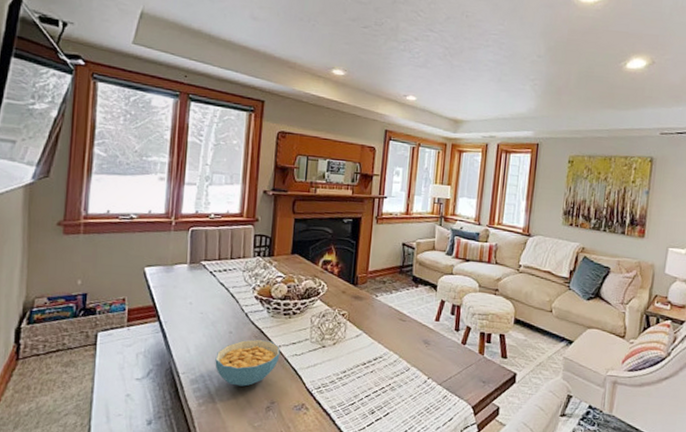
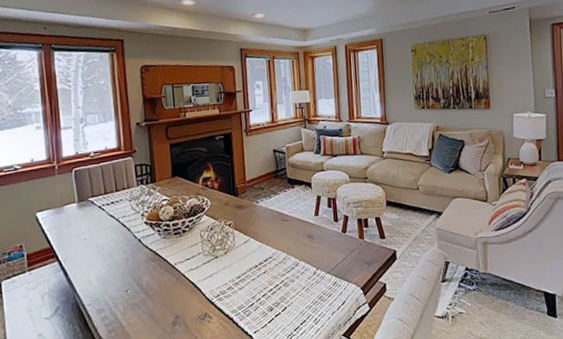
cereal bowl: present [215,339,280,387] -> none [117,261,177,308]

